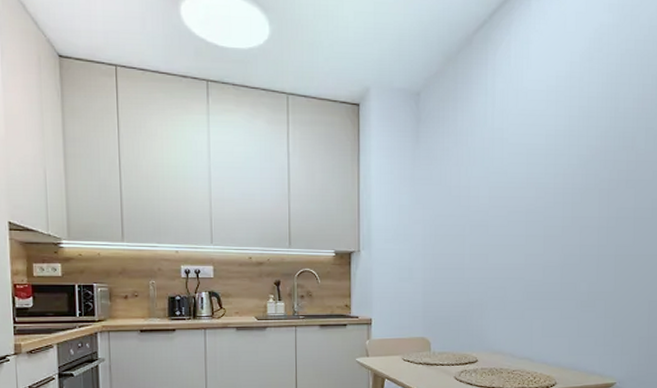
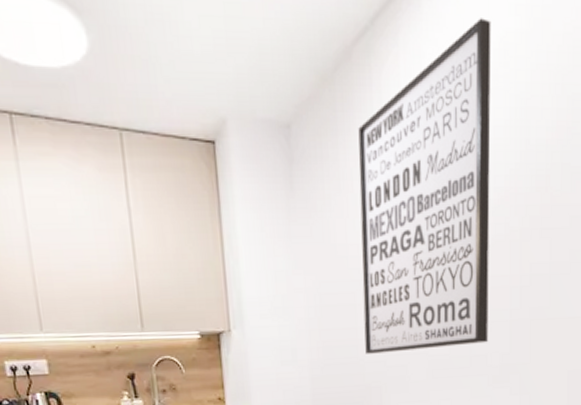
wall art: none [471,14,588,276] -> present [358,18,492,354]

